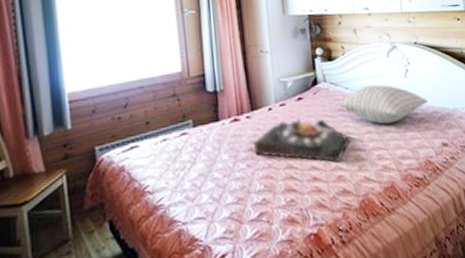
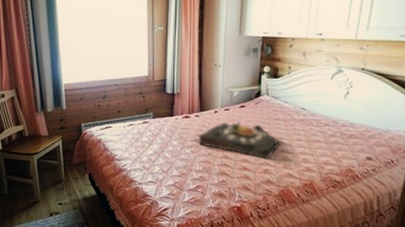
pillow: present [338,85,428,125] -> none [276,102,362,135]

